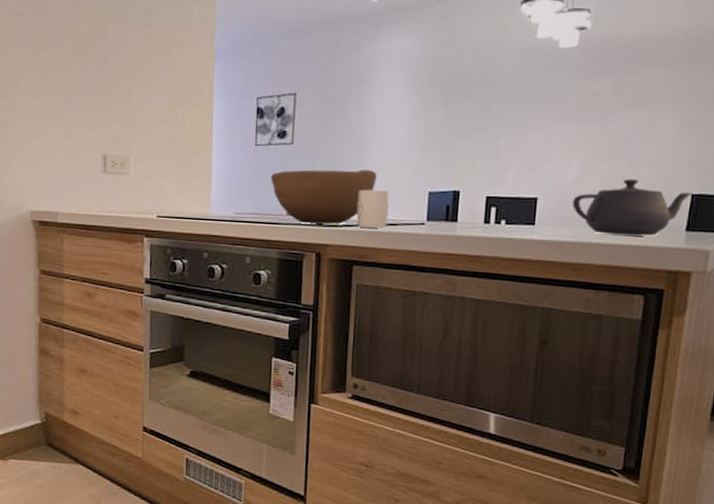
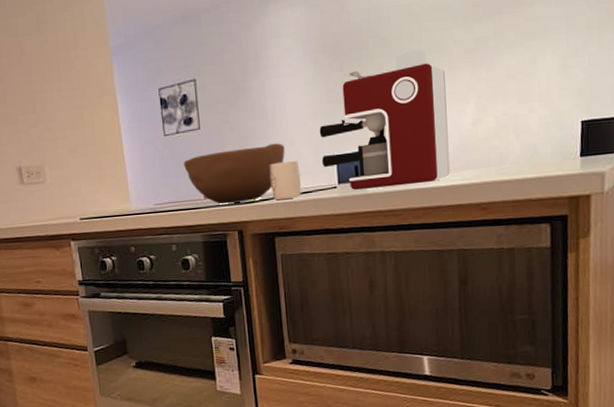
coffee maker: none [412,95,554,234] -> present [319,49,450,190]
teapot: present [572,179,693,236] -> none [471,115,583,172]

